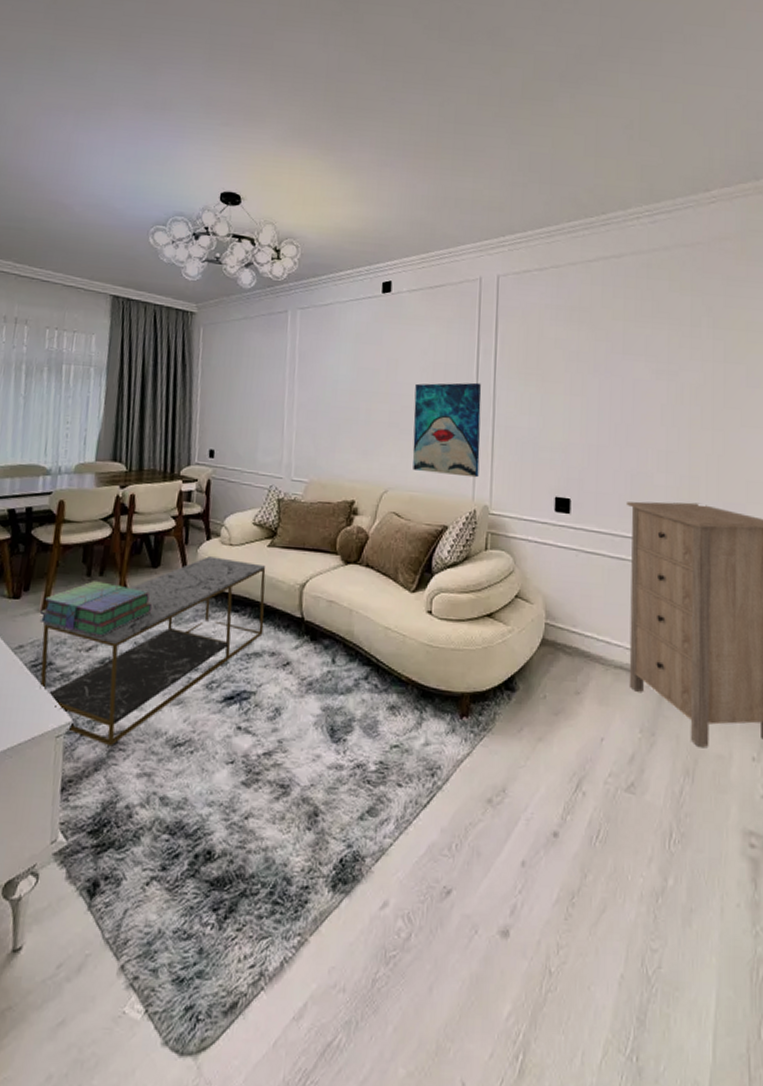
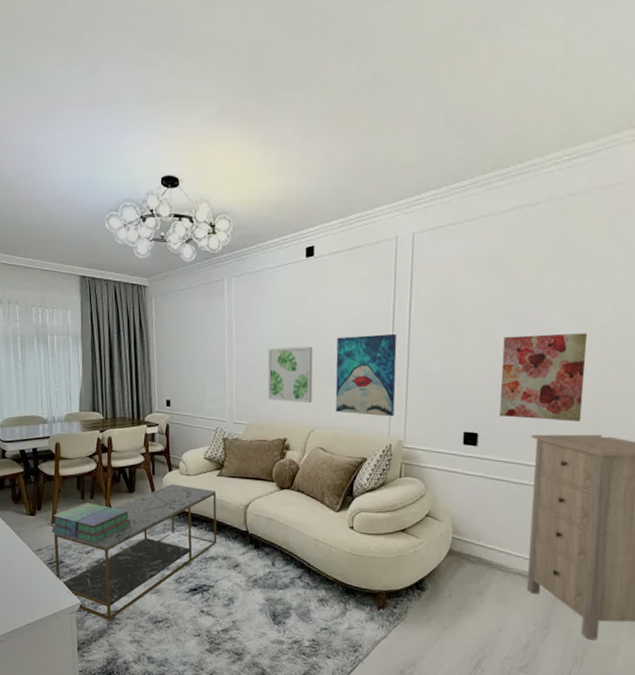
wall art: none [334,392,388,459] -> present [267,346,313,403]
wall art: none [592,391,678,488] -> present [500,333,588,421]

